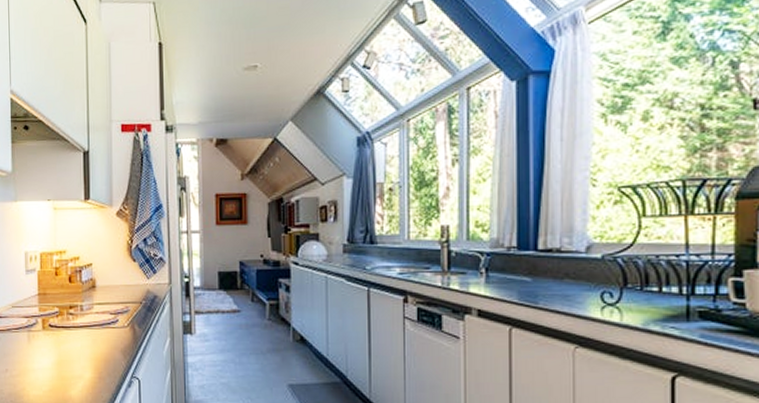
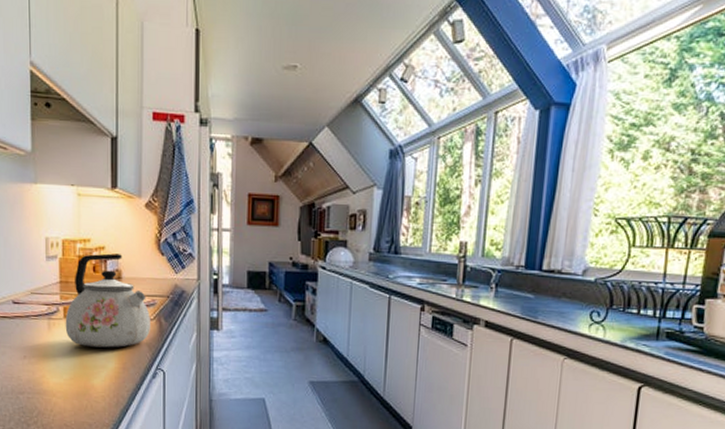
kettle: none [43,263,124,358] -> present [65,253,150,348]

